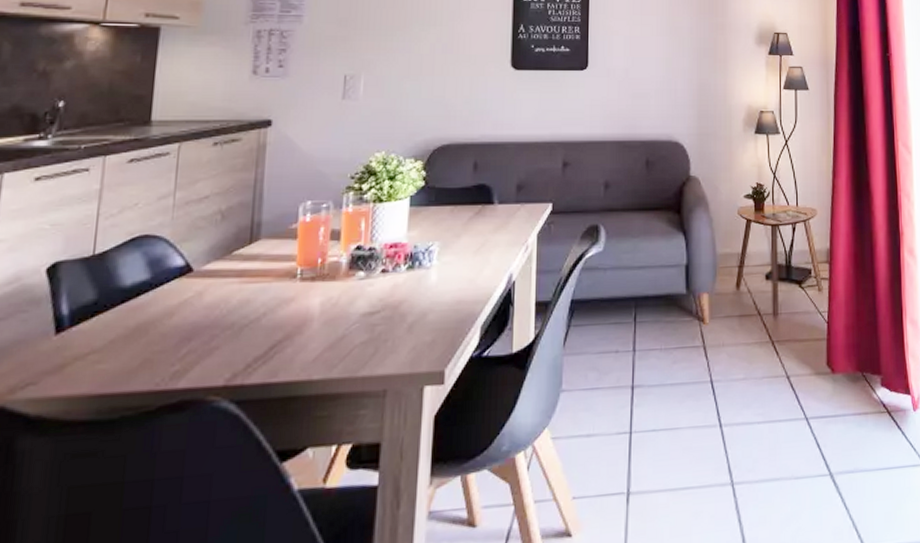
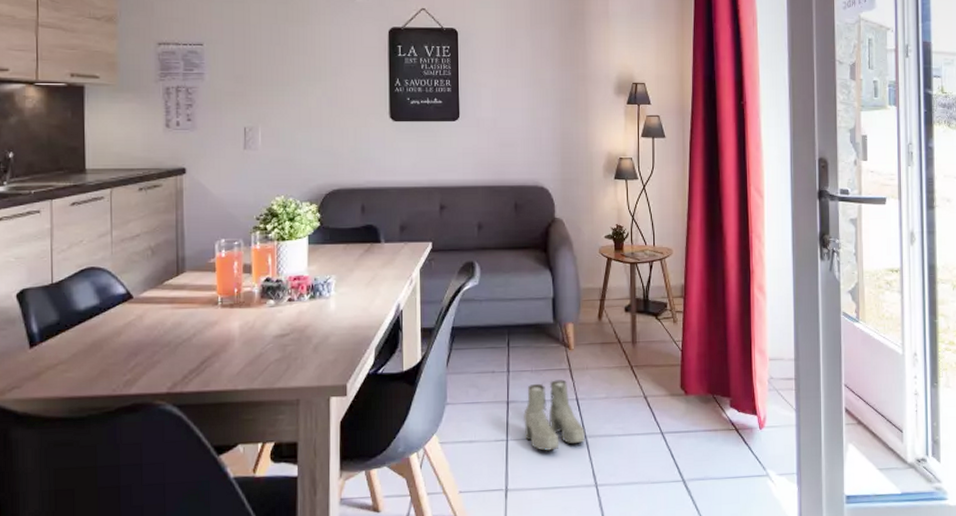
boots: none [649,358,721,444] -> present [522,379,586,451]

